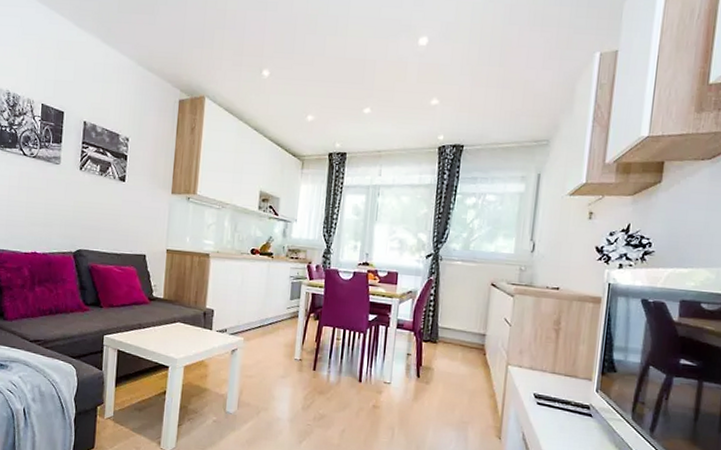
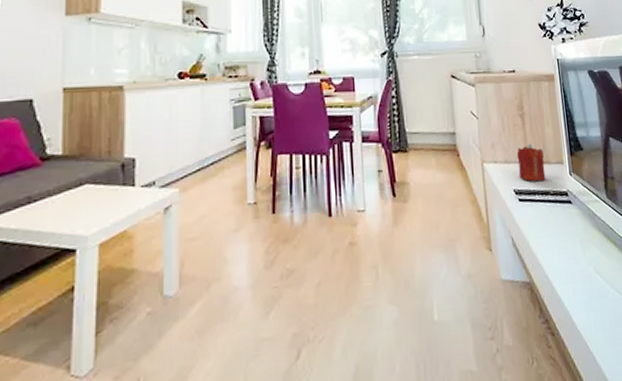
candle: none [542,356,573,392] -> present [516,143,546,182]

